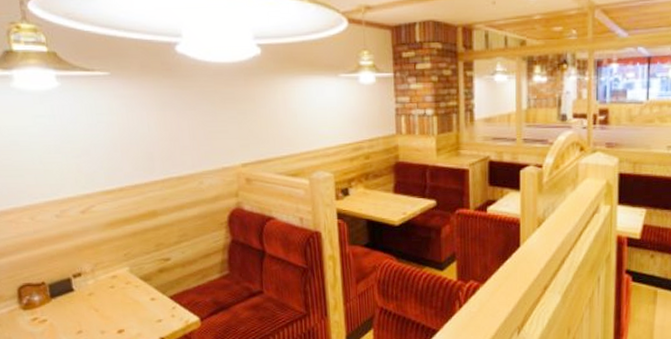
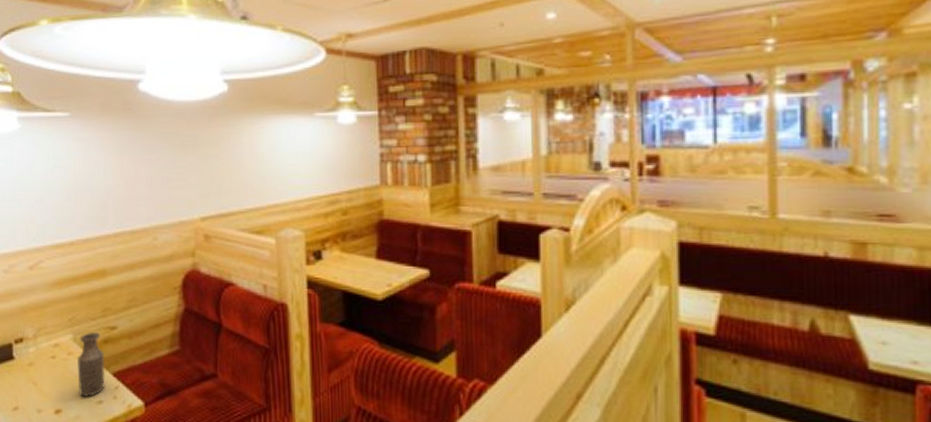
bottle: none [135,264,163,317] -> present [78,332,106,397]

